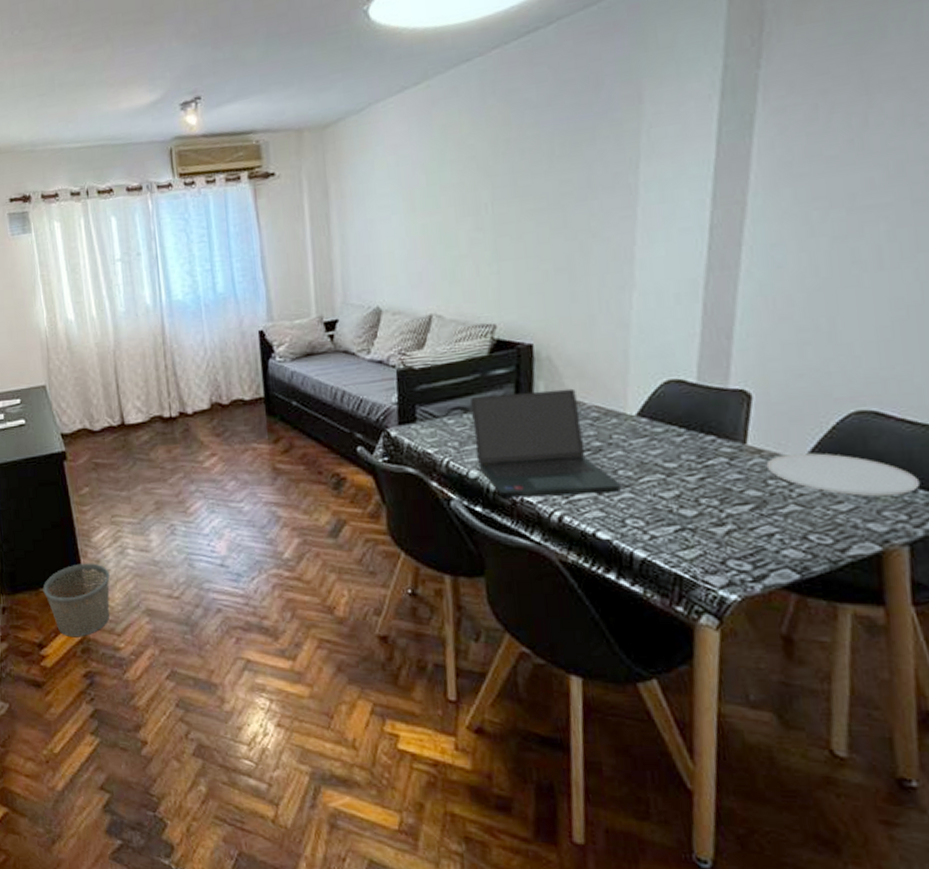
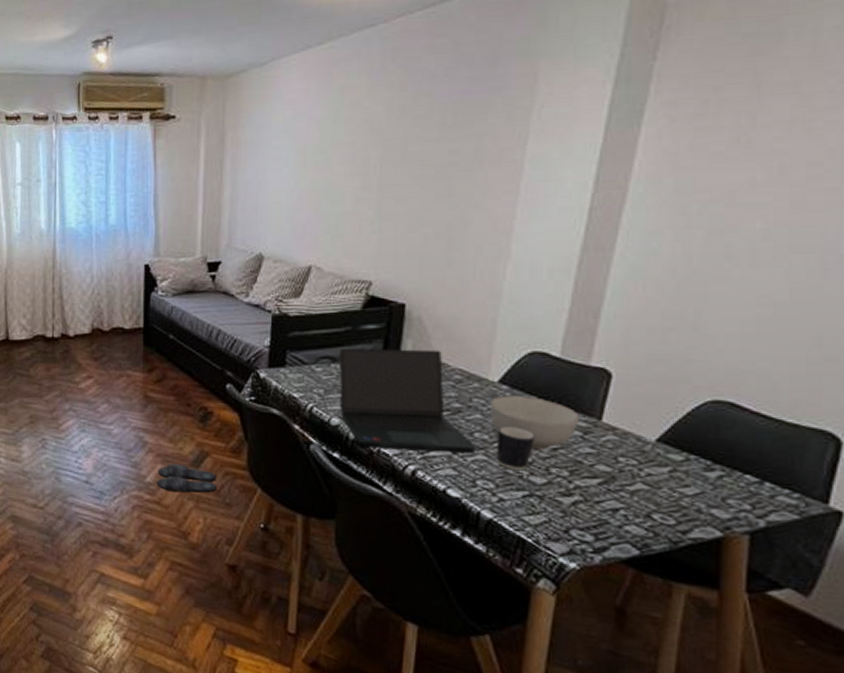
slippers: none [295,535,358,566] -> present [157,463,217,492]
bowl: none [631,427,724,482] -> present [491,396,580,450]
mug: none [641,460,682,505] -> present [495,426,536,471]
plate: present [766,453,921,497] -> none [618,434,768,486]

